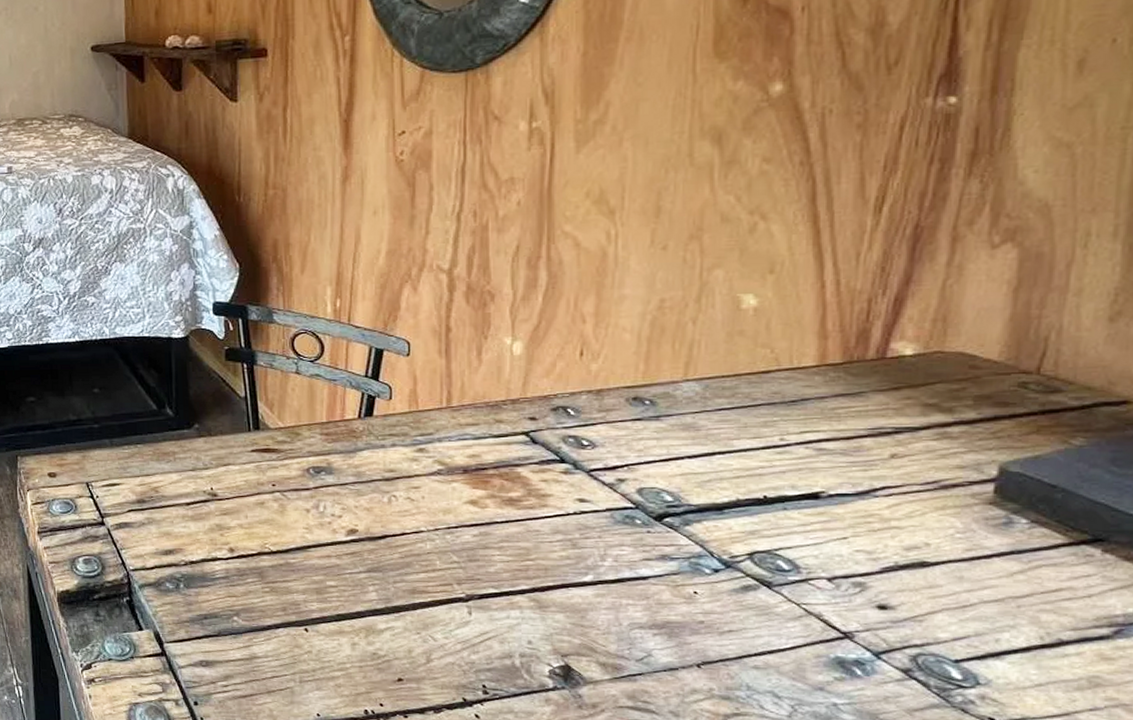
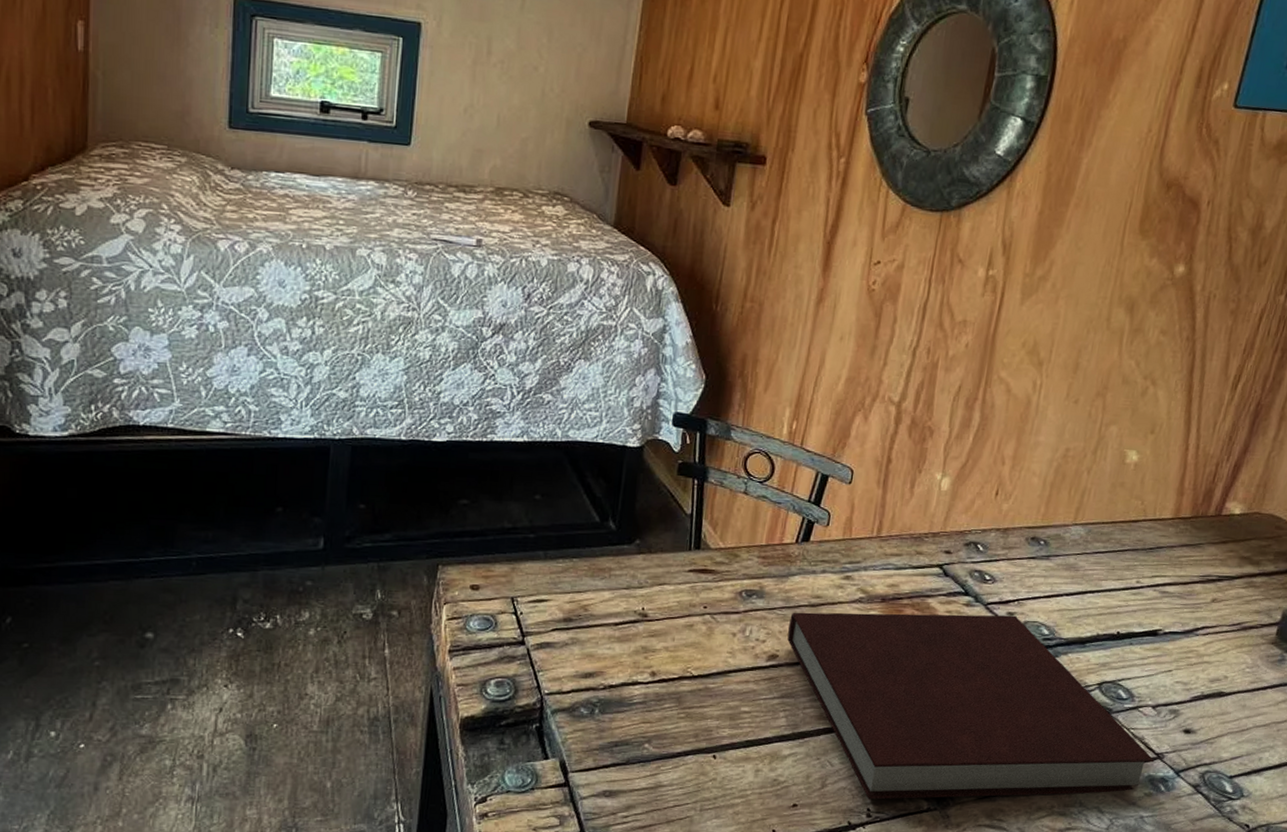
notebook: none [364,482,841,677] -> present [787,612,1154,800]

